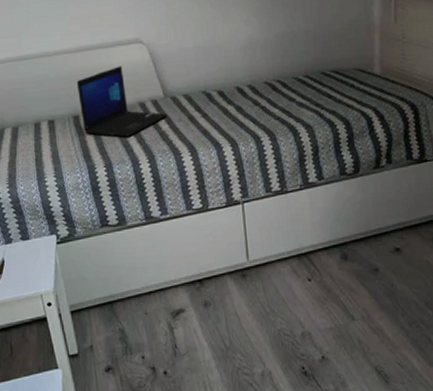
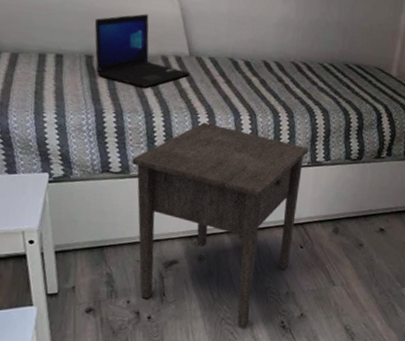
nightstand: none [126,160,299,376] -> present [132,122,309,327]

